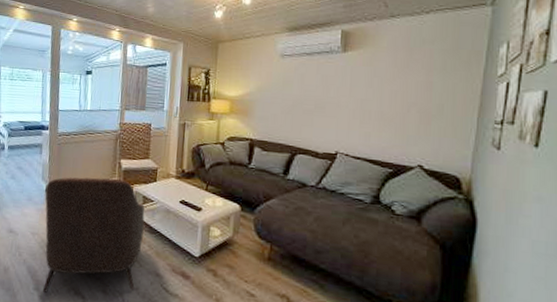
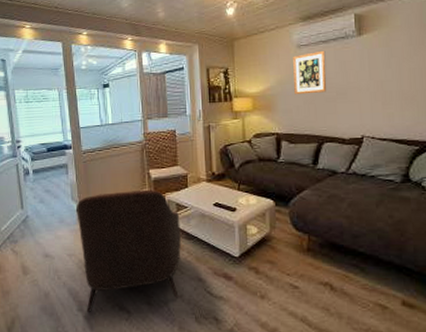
wall art: none [273,62,308,104] -> present [293,50,326,95]

